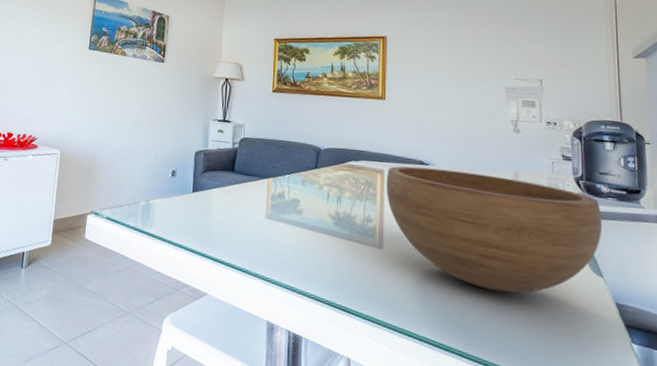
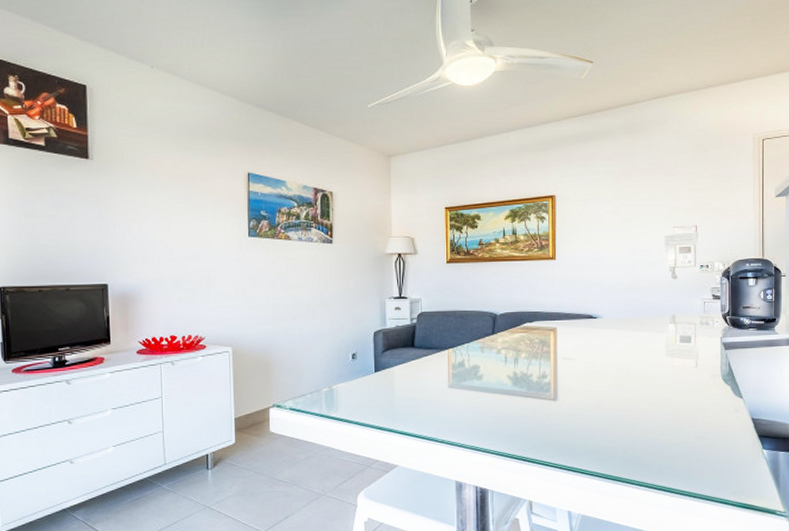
bowl: present [386,166,603,293] -> none [559,320,744,424]

